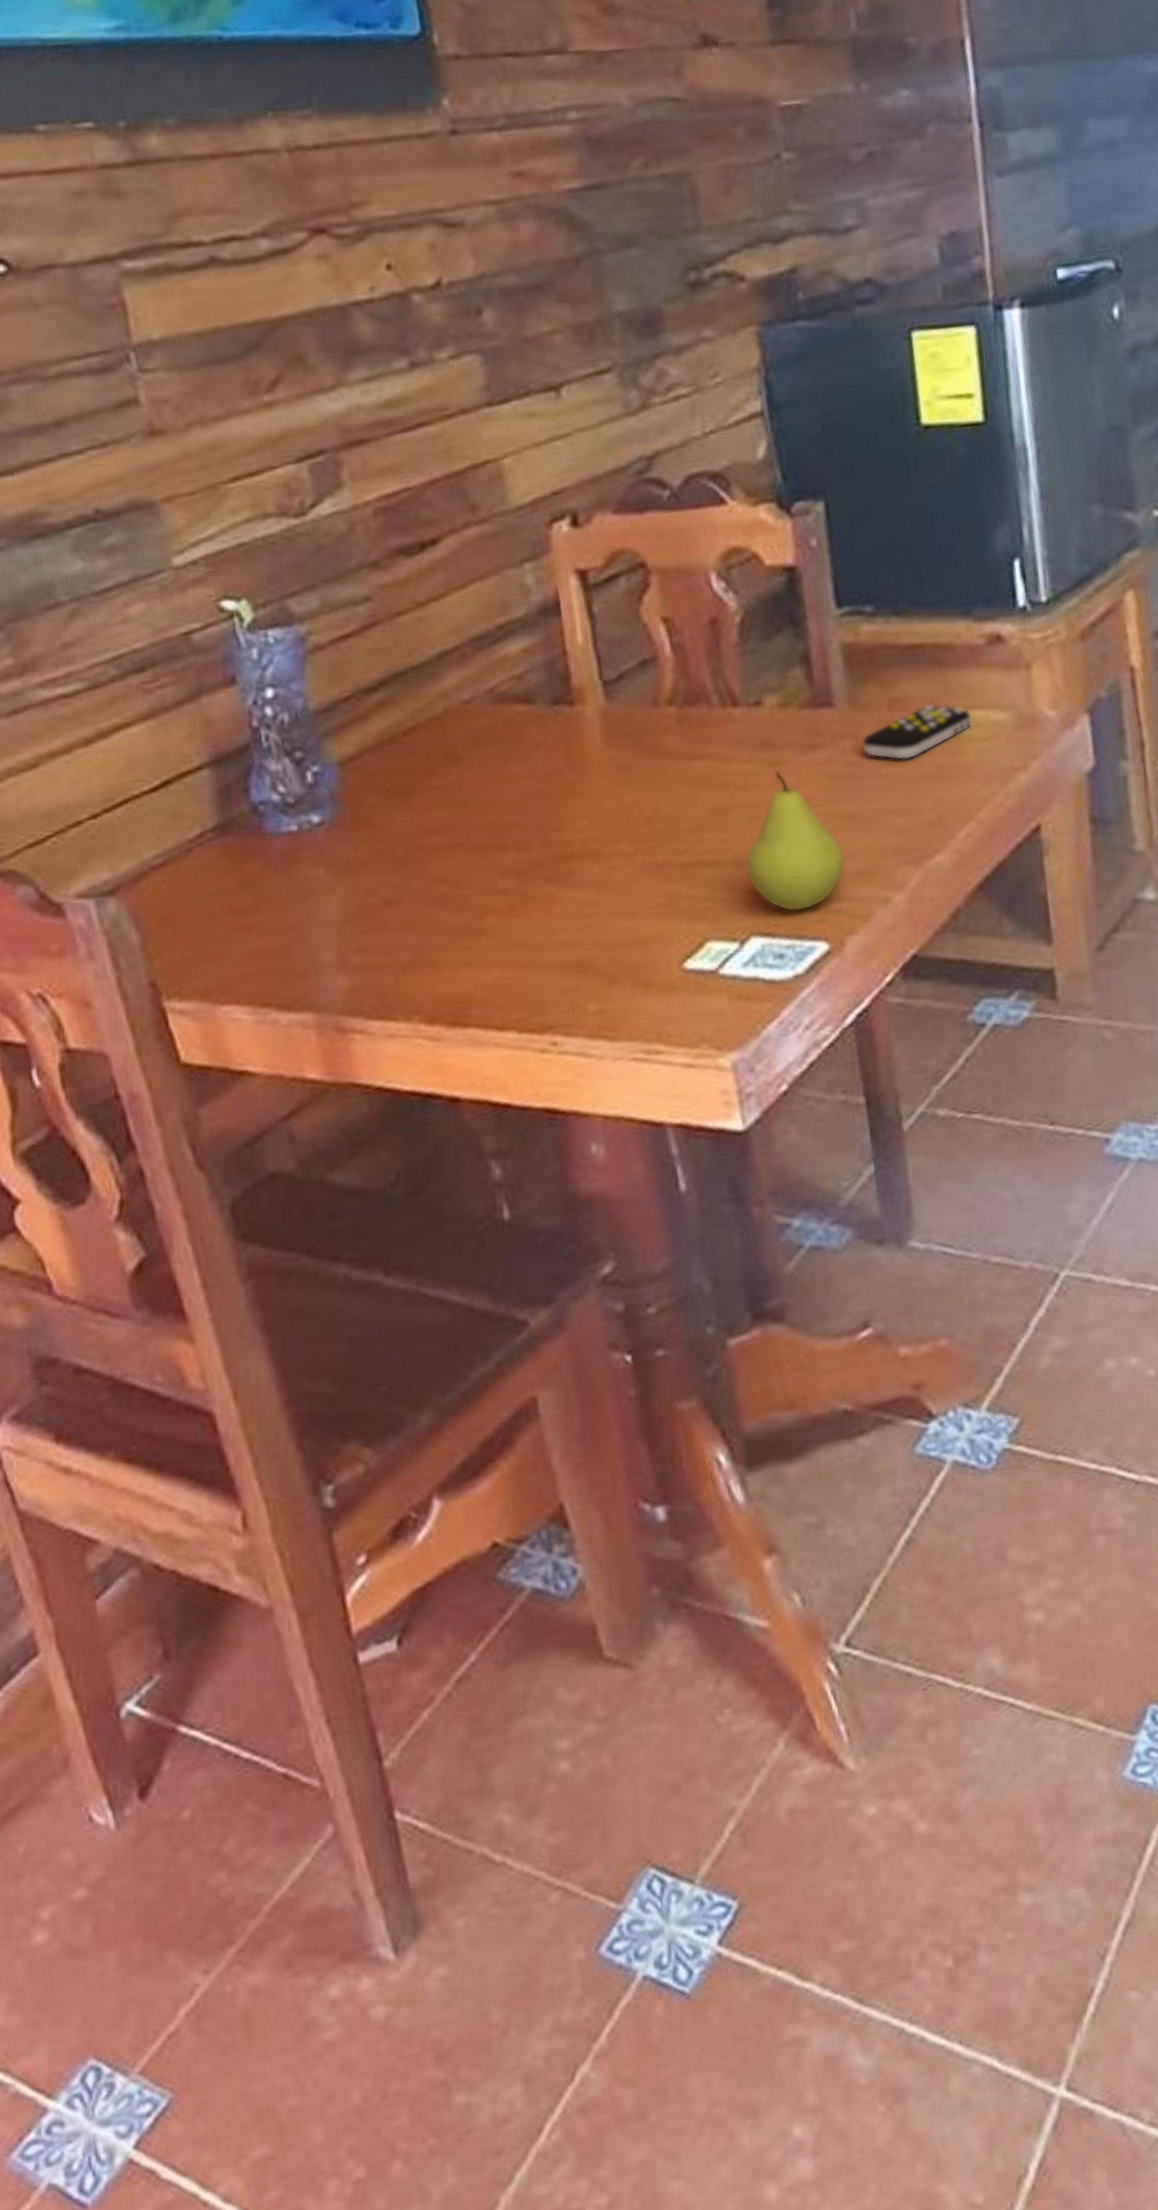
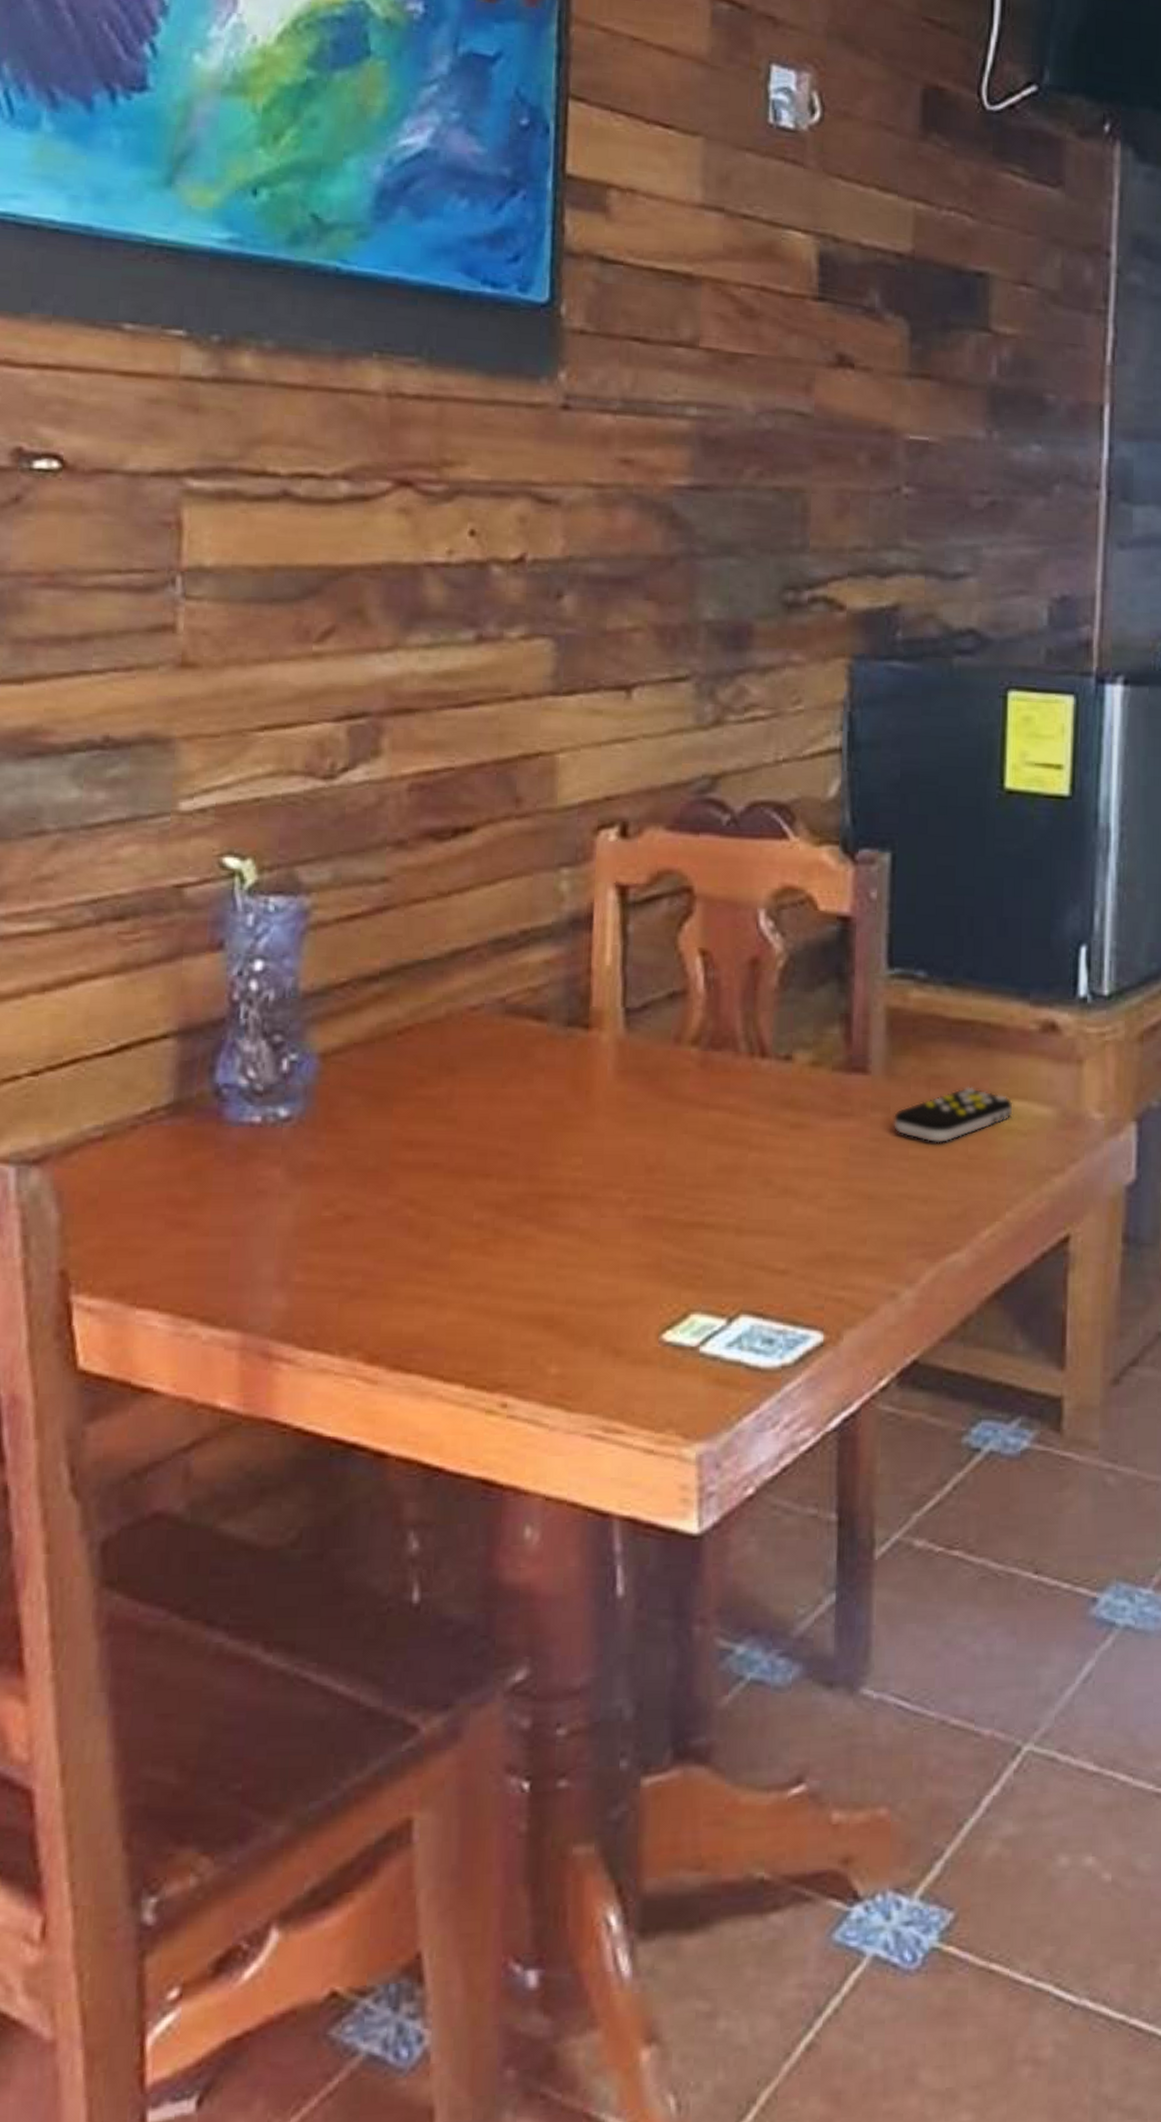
fruit: present [745,770,845,912] -> none [746,1133,855,1293]

